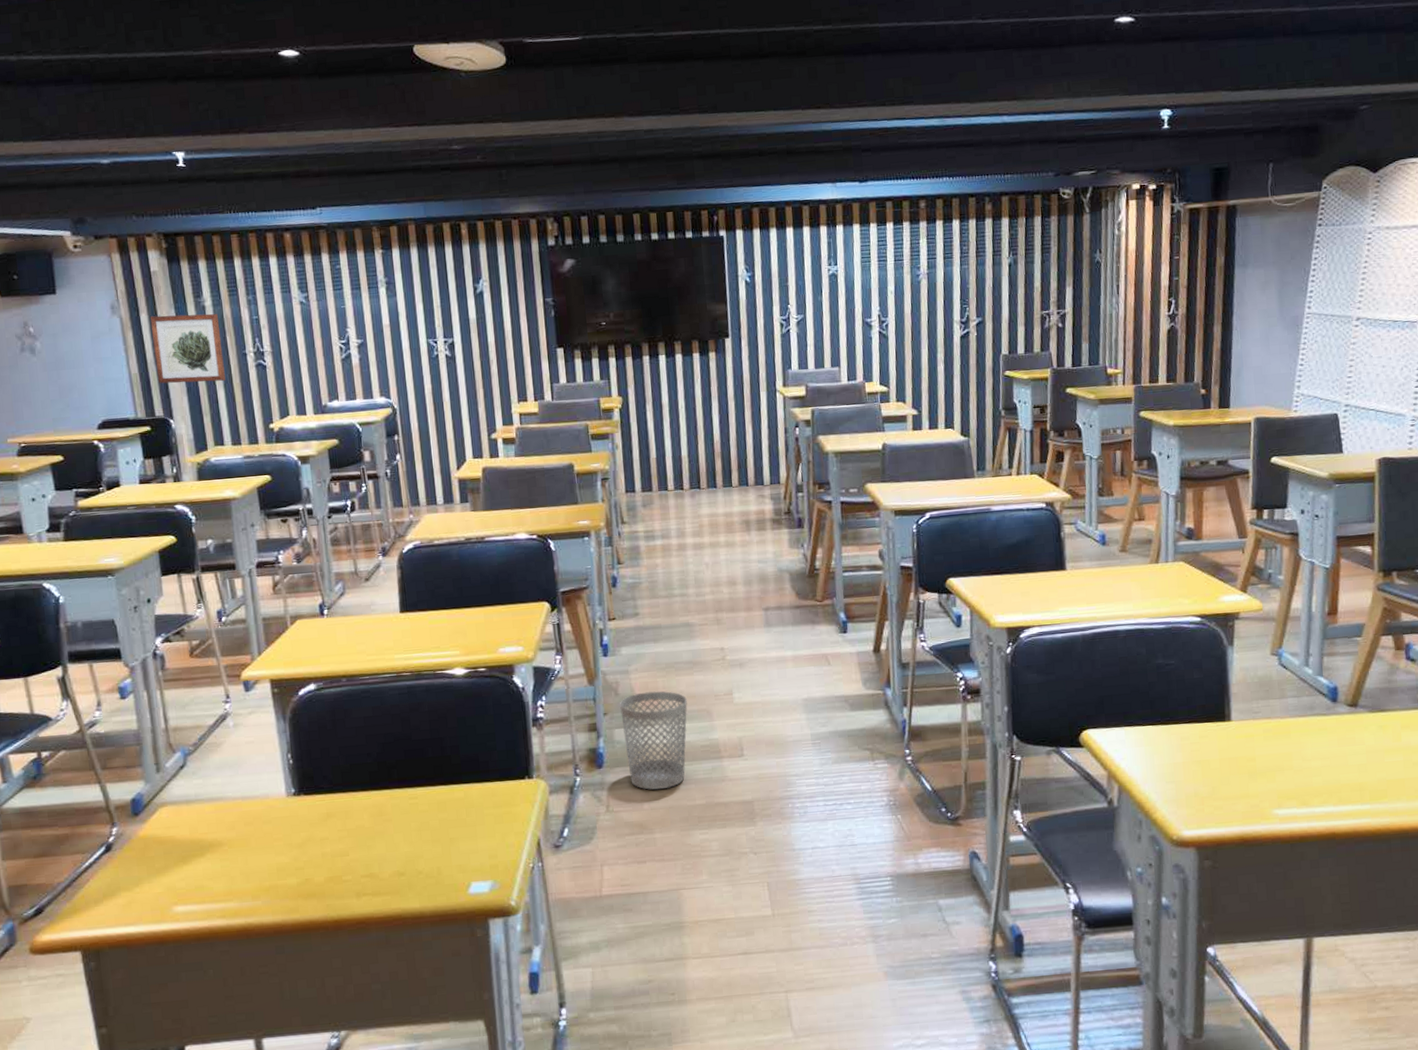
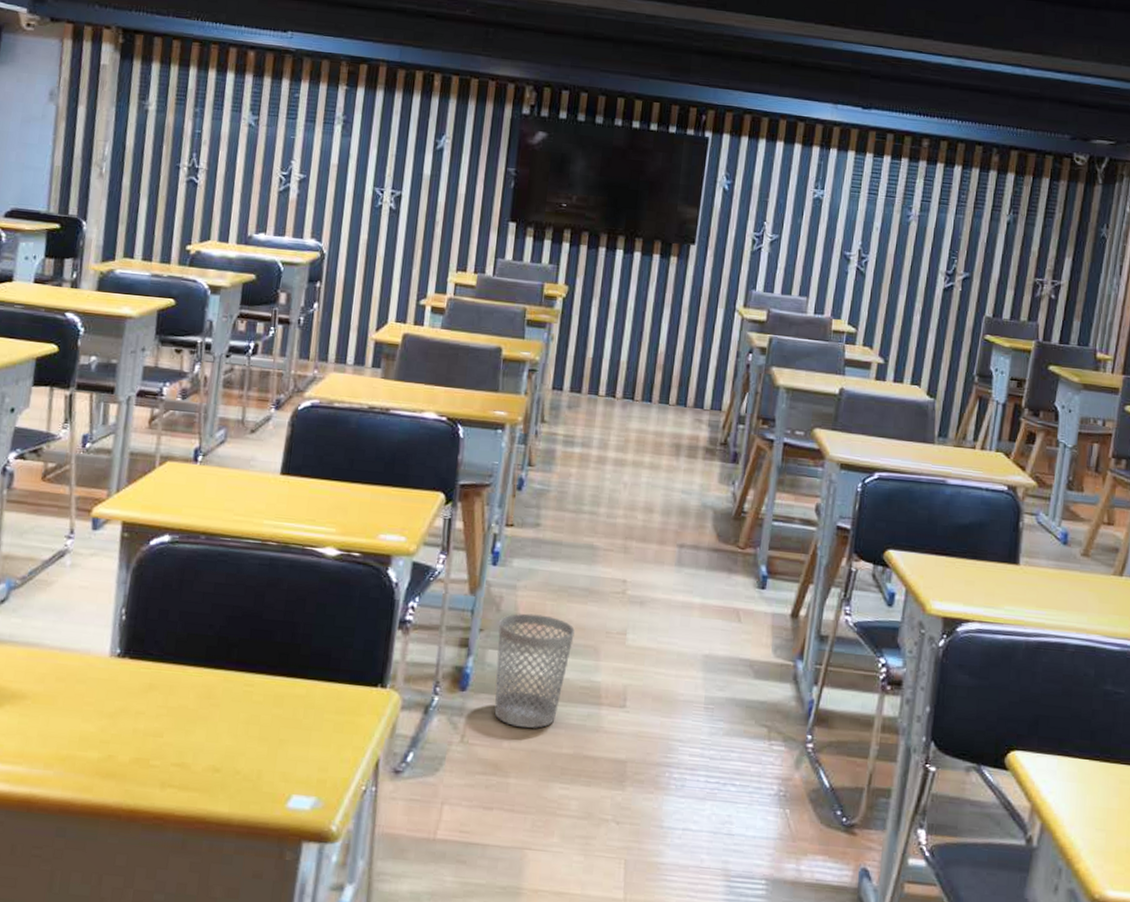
wall art: present [150,313,225,384] -> none [80,110,159,191]

